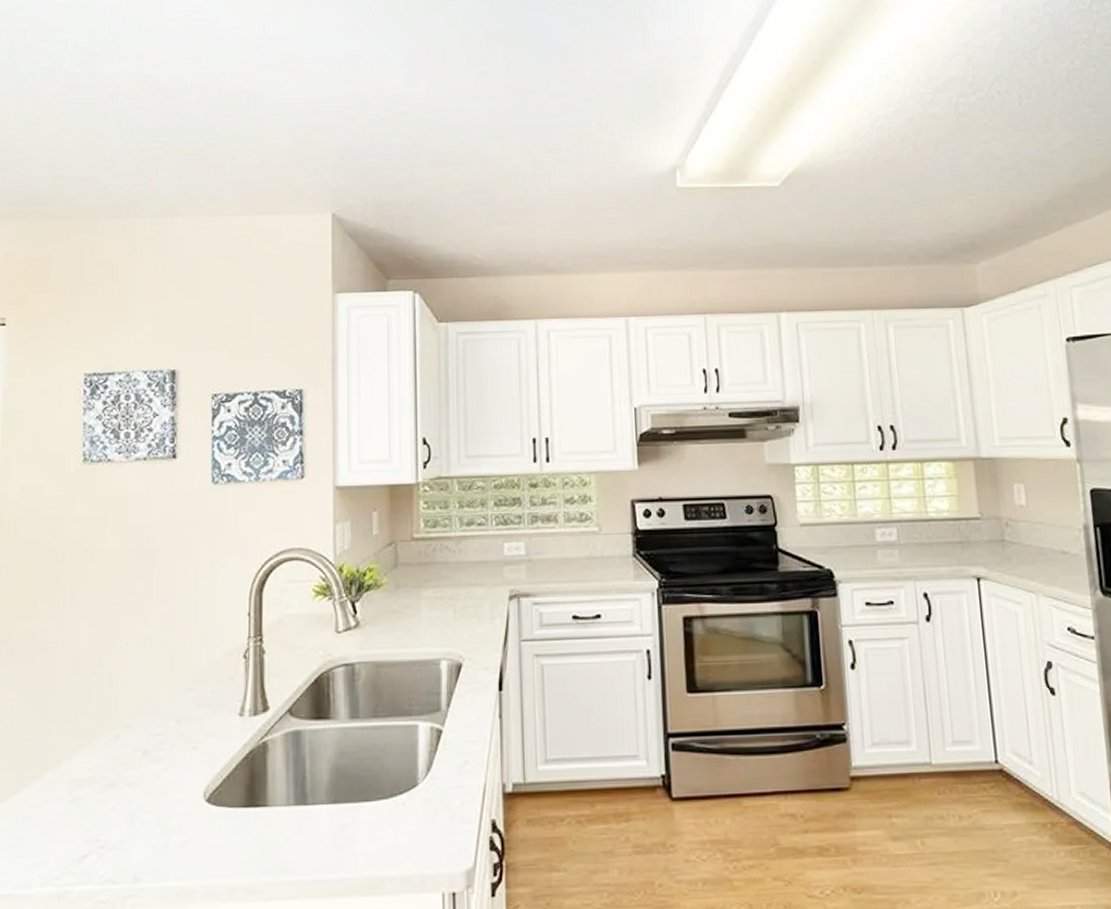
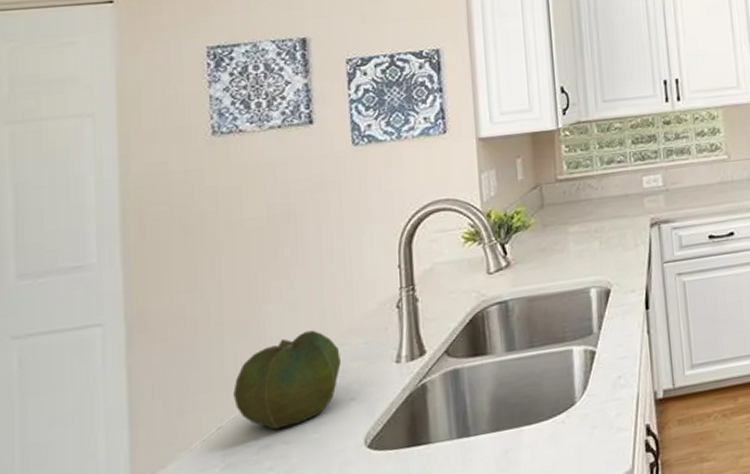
cabbage: none [84,671,186,770] -> present [233,330,341,430]

